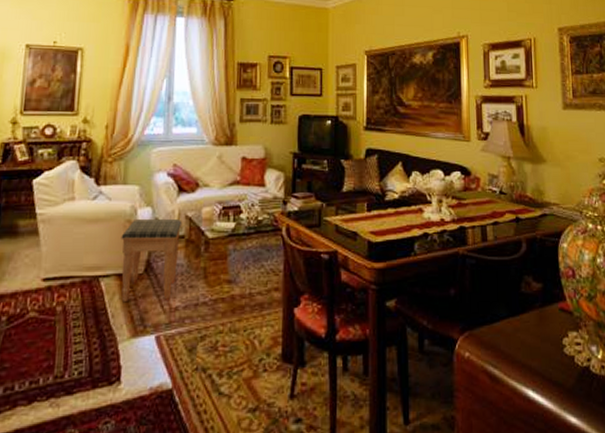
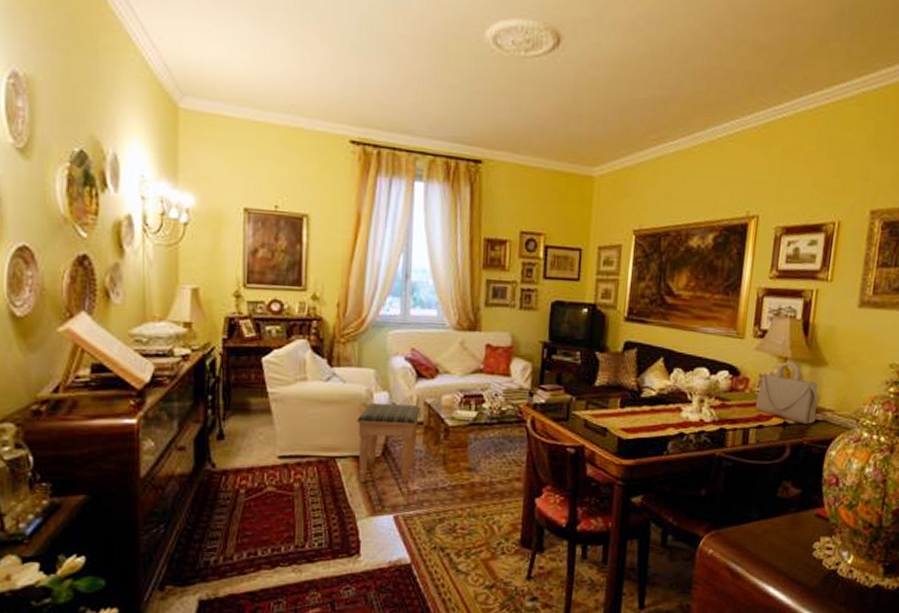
handbag: none [488,160,544,218] -> present [755,361,820,424]

